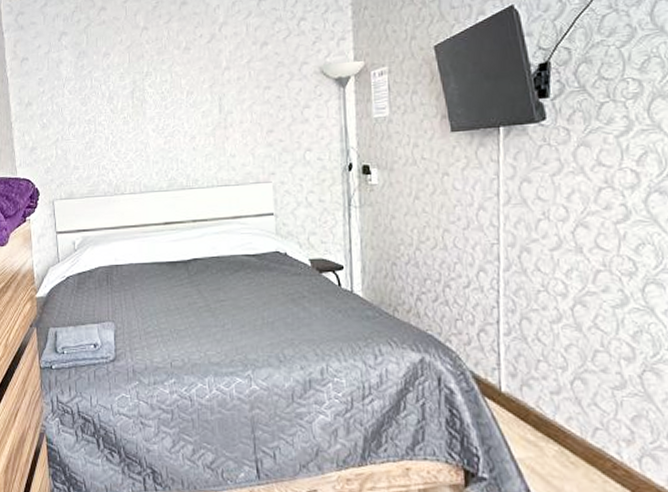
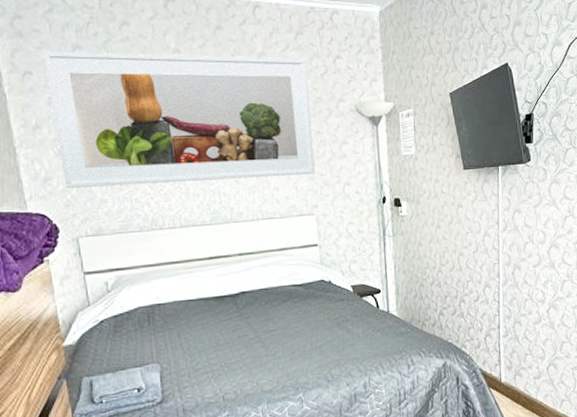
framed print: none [37,24,274,156] -> present [43,51,316,188]

